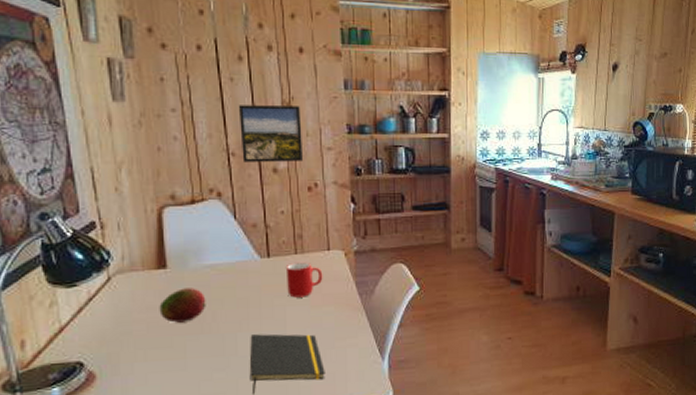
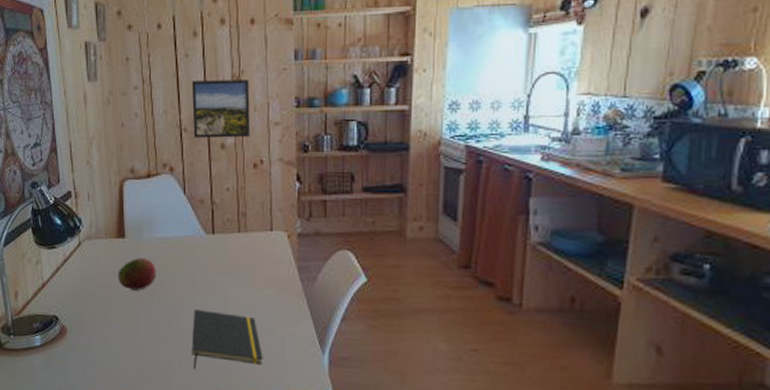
cup: present [285,261,323,298] -> none [228,240,265,278]

